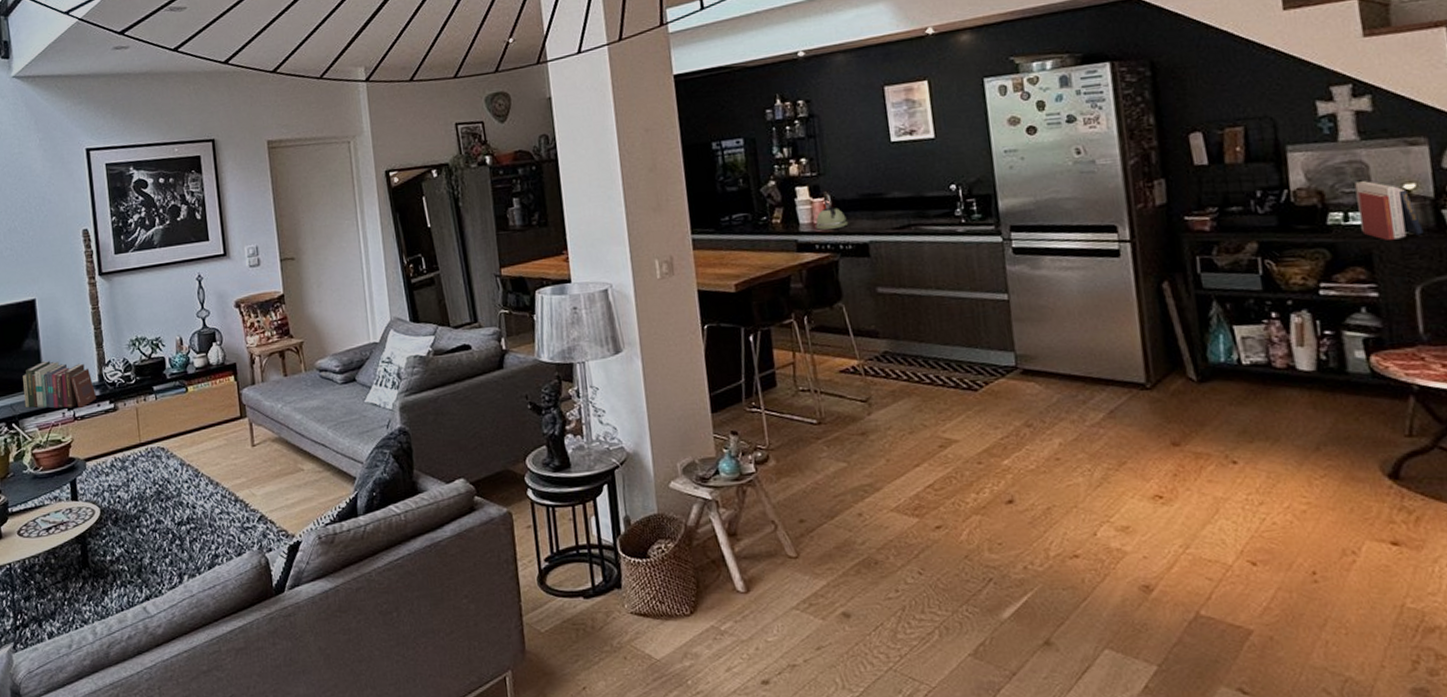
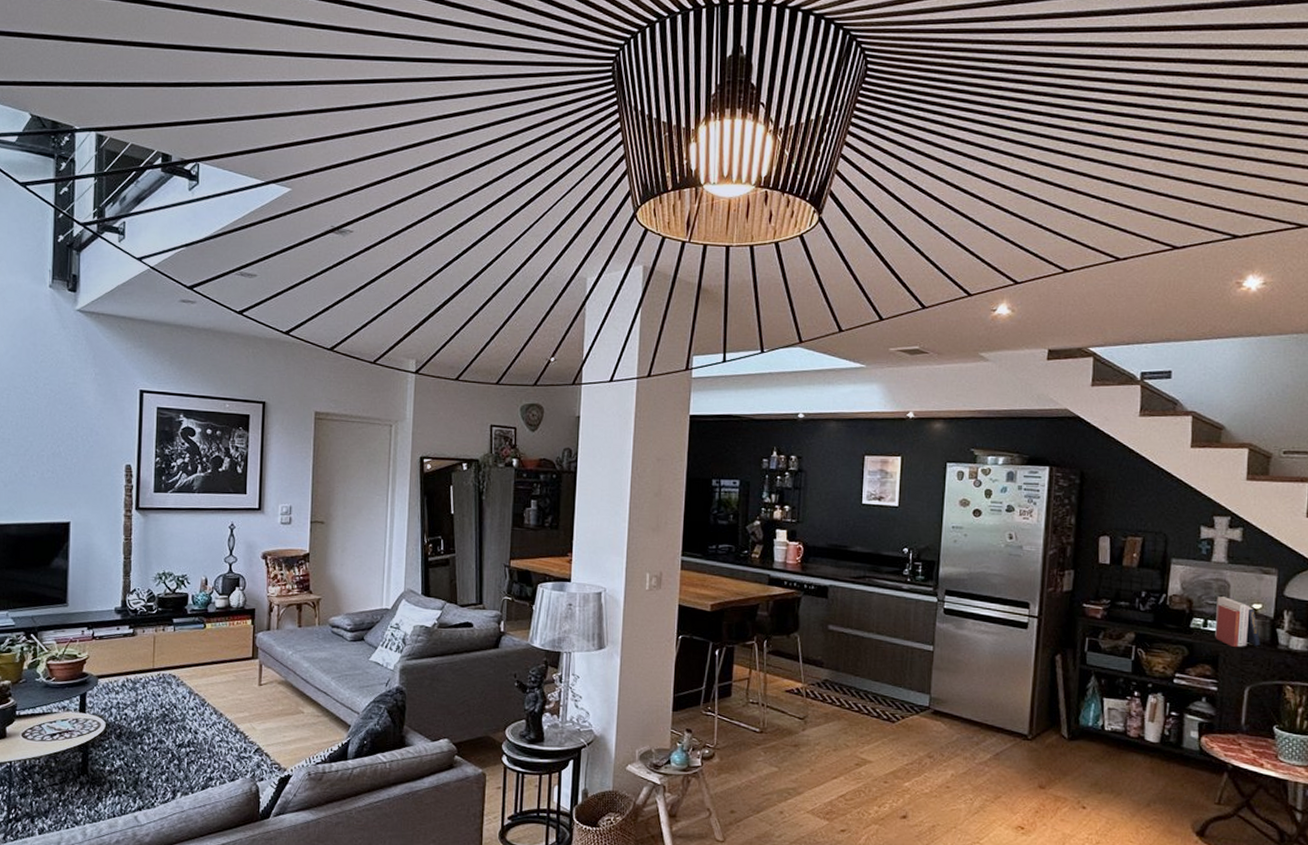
books: present [23,360,97,409] -> none [45,580,118,629]
kettle: present [815,191,849,231] -> none [787,537,815,571]

